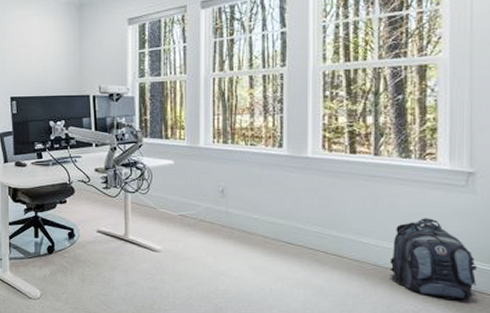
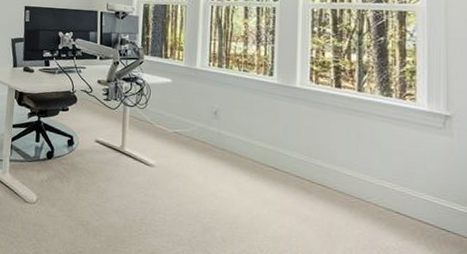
backpack: present [390,218,478,301] -> none [372,156,456,243]

